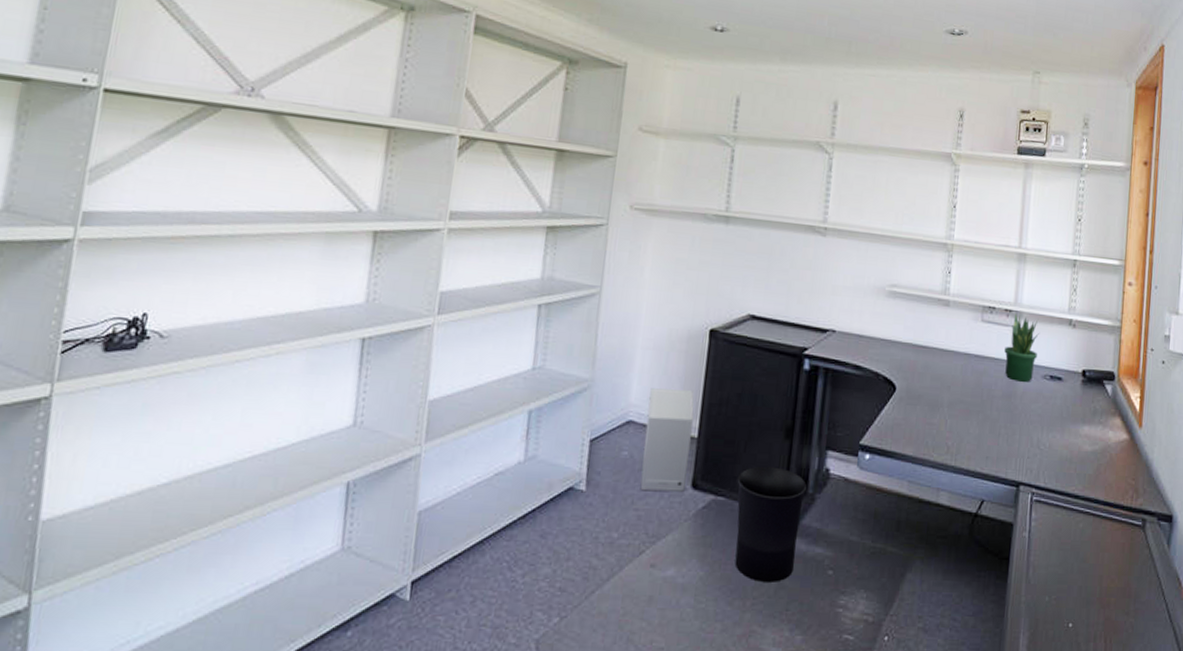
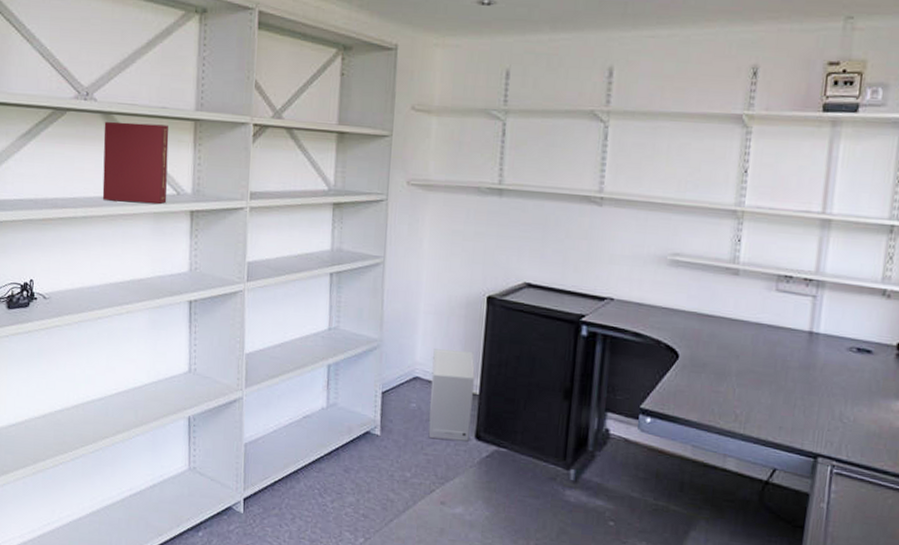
book: none [258,123,356,222] -> present [102,121,169,204]
waste bin: present [735,466,807,582] -> none [518,423,586,528]
planter: present [1004,313,1040,382] -> none [802,283,846,354]

